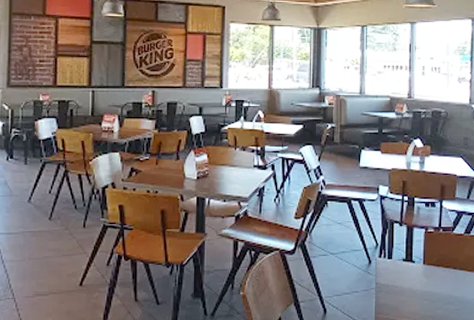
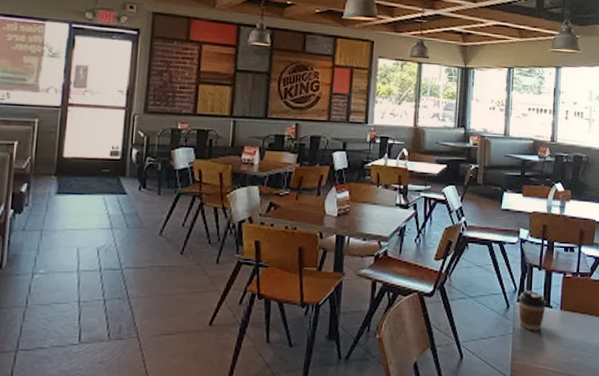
coffee cup: none [380,246,408,286] -> present [518,290,546,331]

